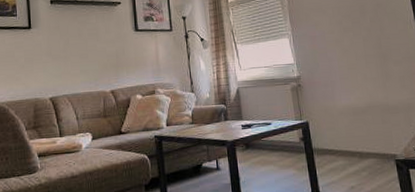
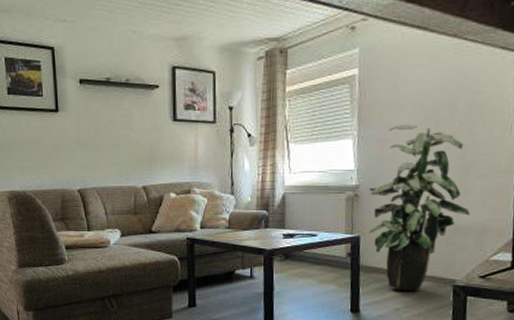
indoor plant: none [309,23,395,169] -> present [368,124,470,292]

